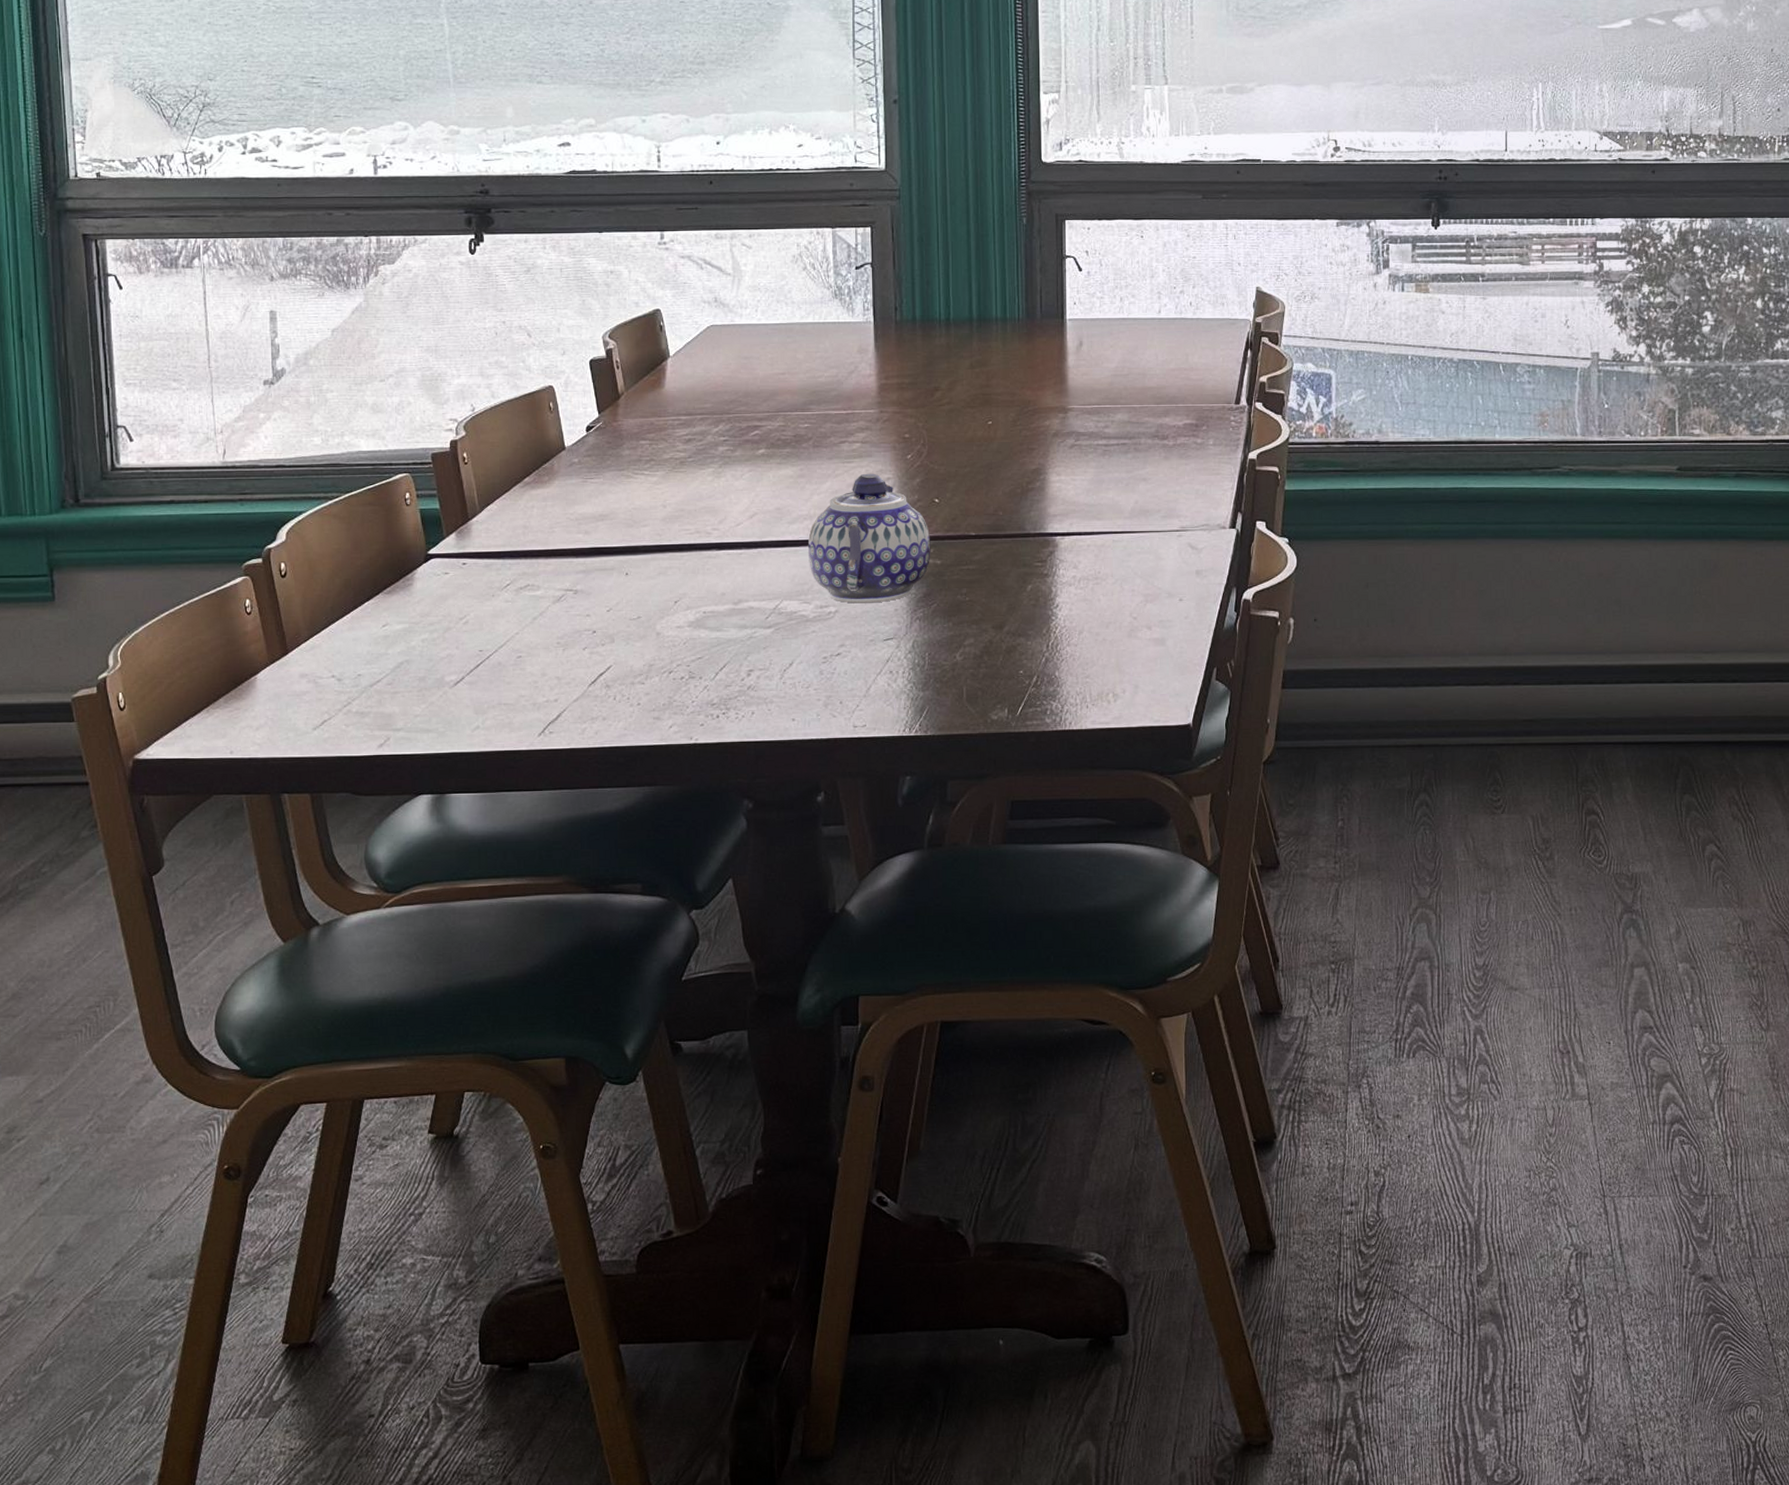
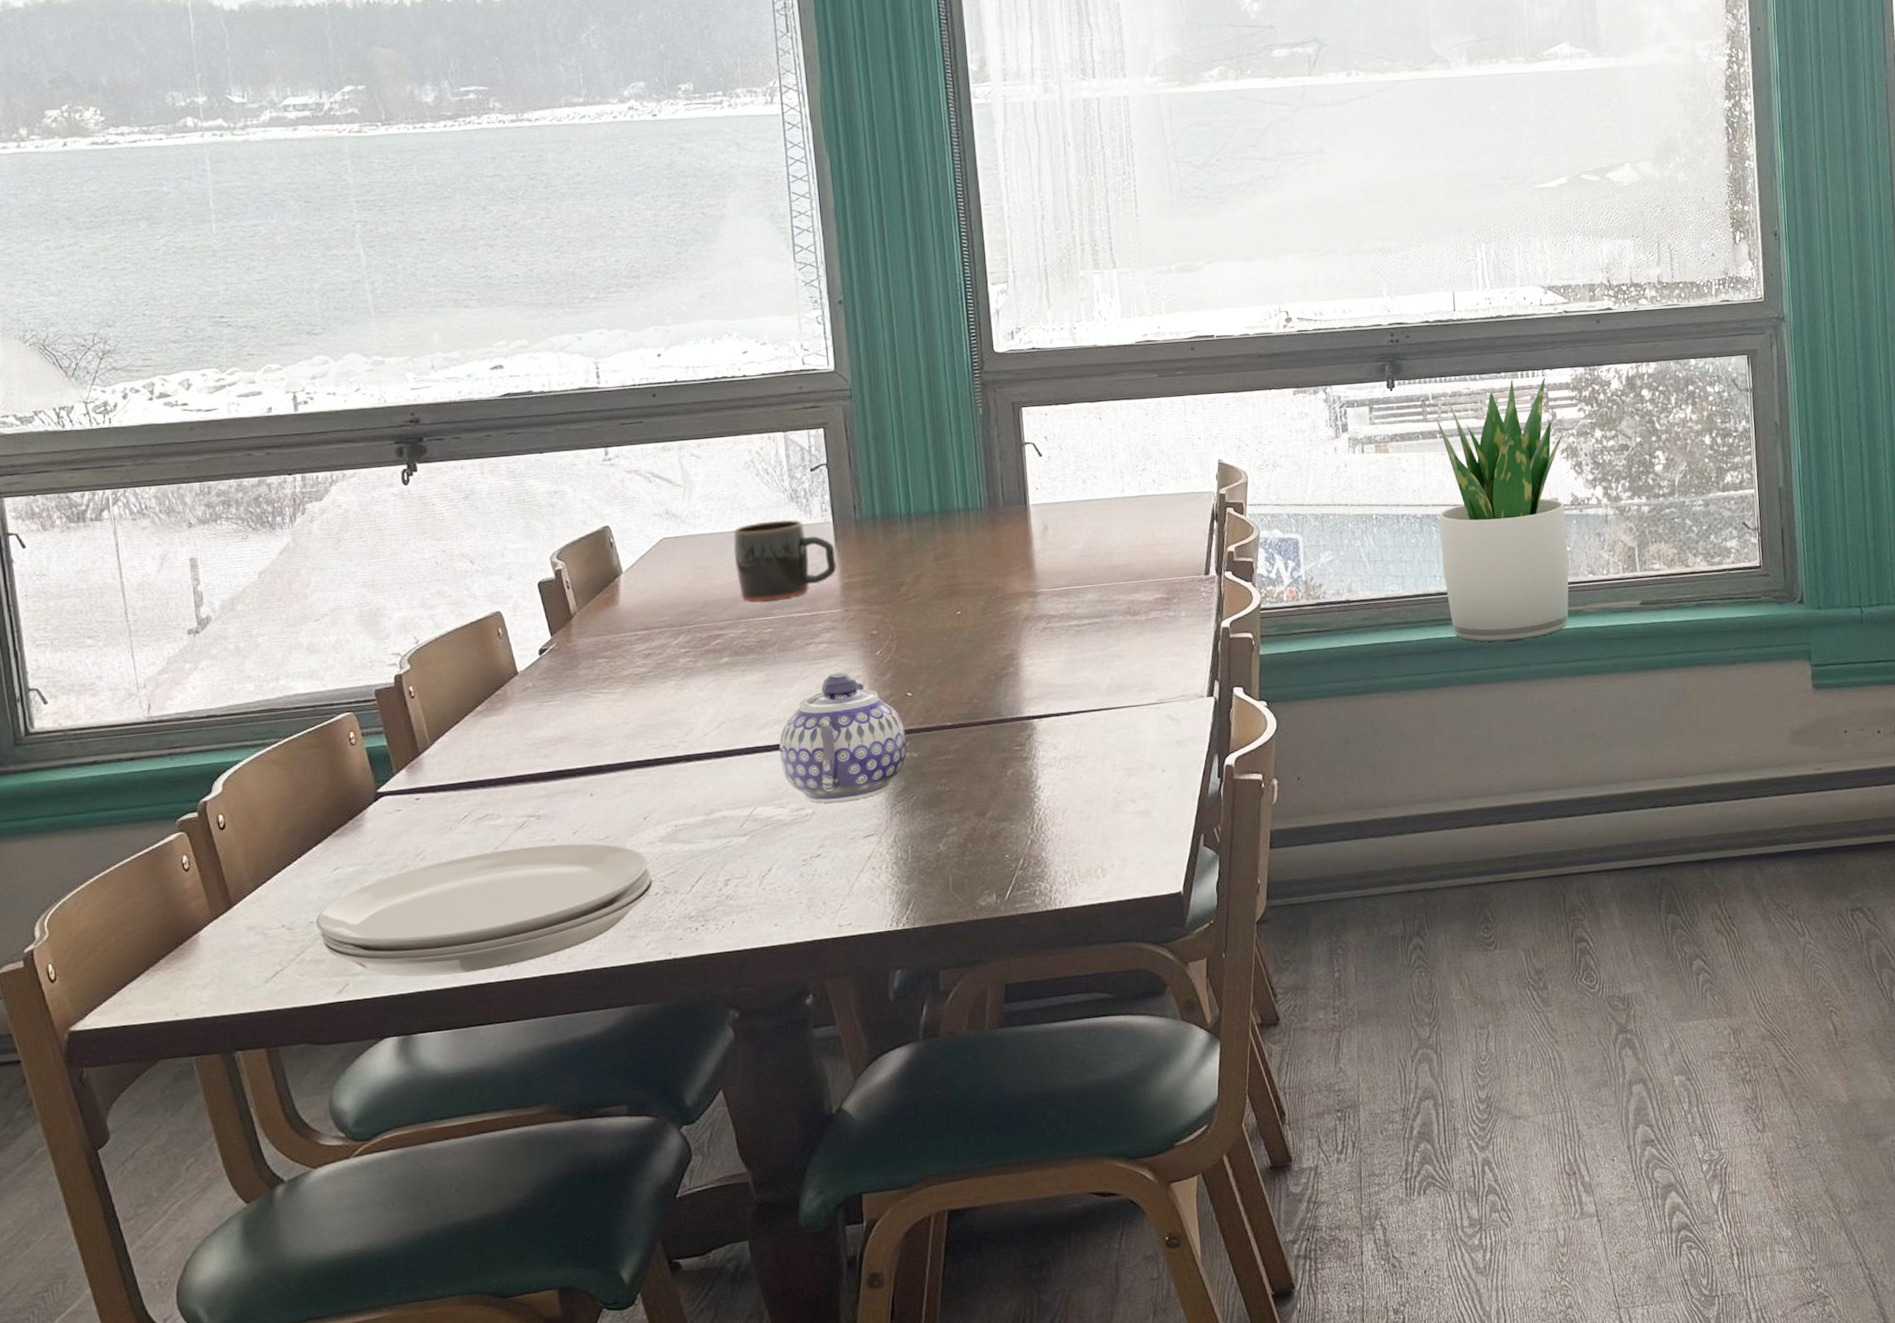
plate: none [363,620,680,739] -> present [316,843,654,977]
mug: none [777,316,874,396] -> present [733,520,837,601]
planter: none [1475,226,1610,497] -> present [1436,377,1569,642]

